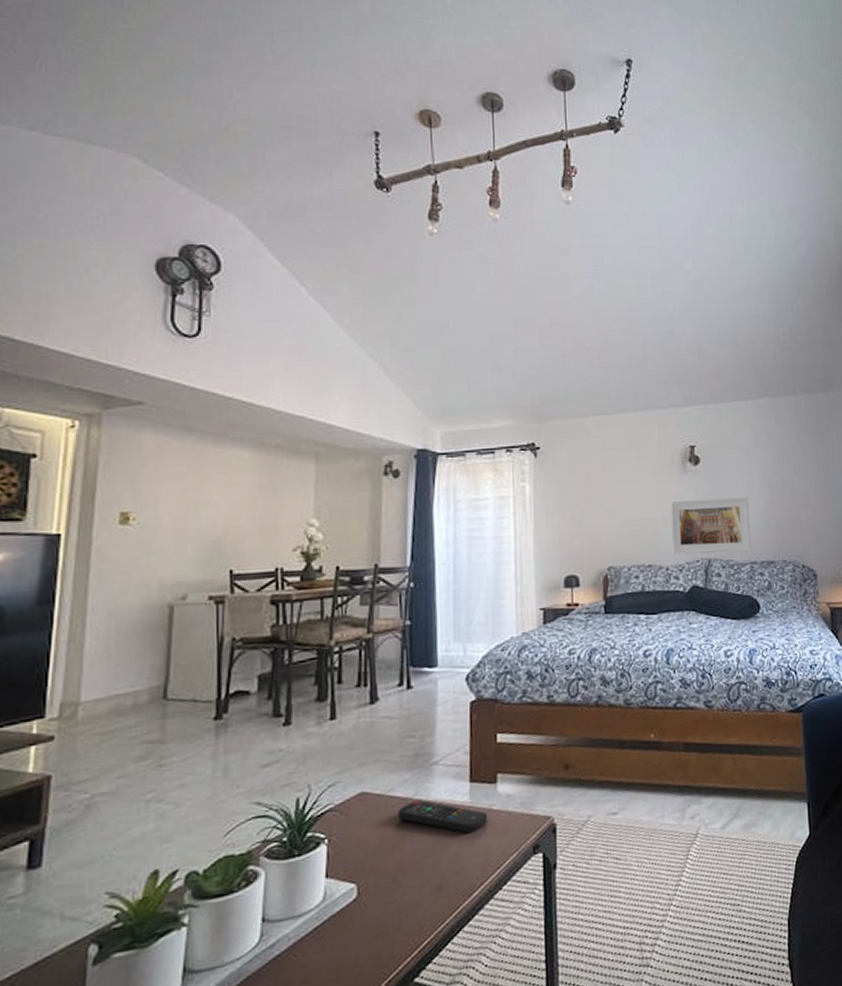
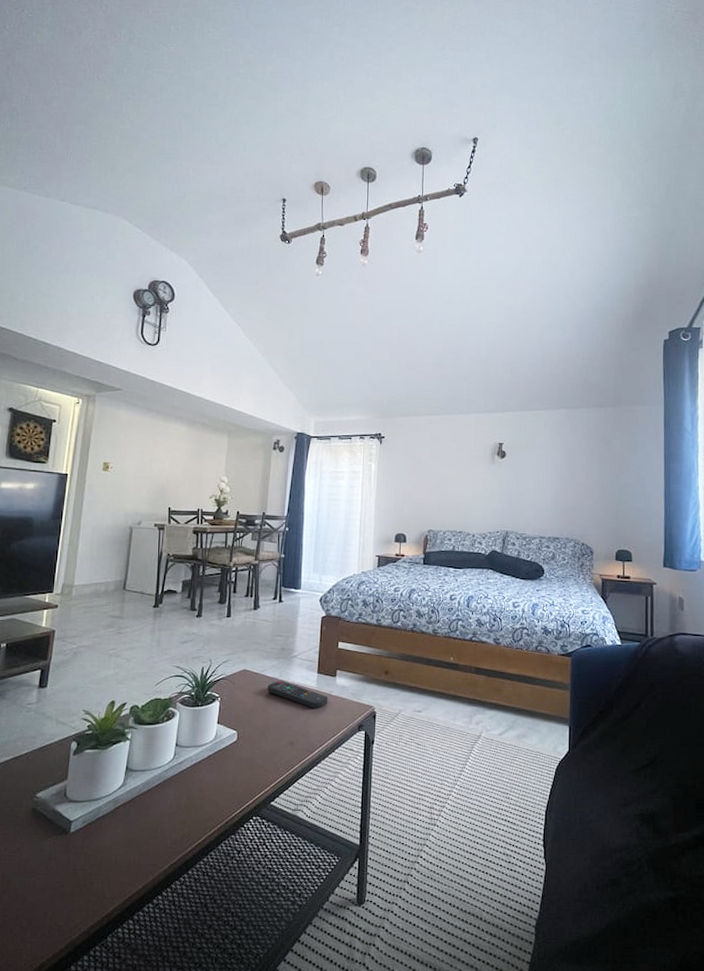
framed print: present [669,497,751,555] -> none [478,484,542,528]

